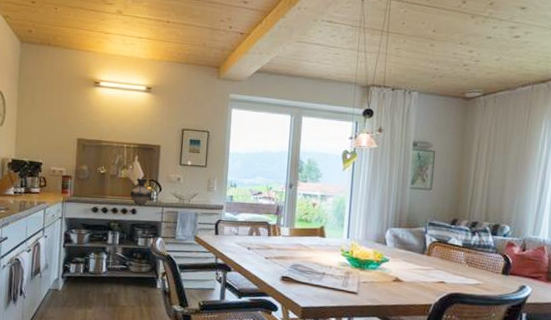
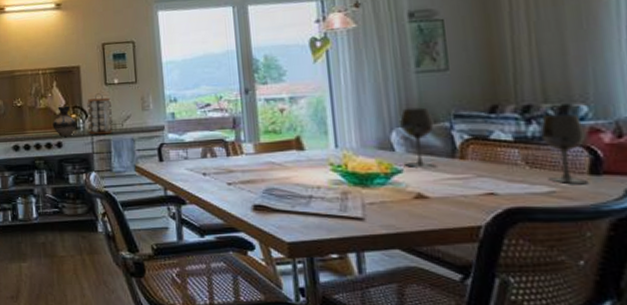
spice rack: none [161,170,184,207] -> present [87,92,113,135]
wineglass: none [391,214,416,260] -> present [400,107,437,168]
wine glass: none [478,229,505,281] -> present [540,114,587,185]

